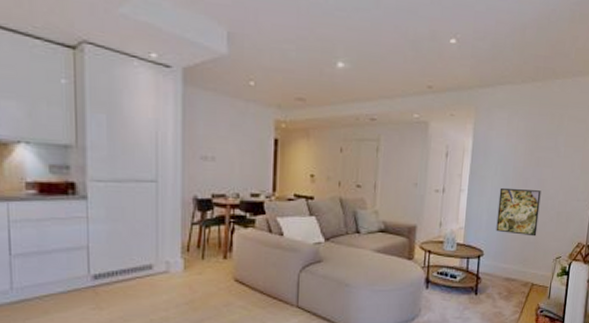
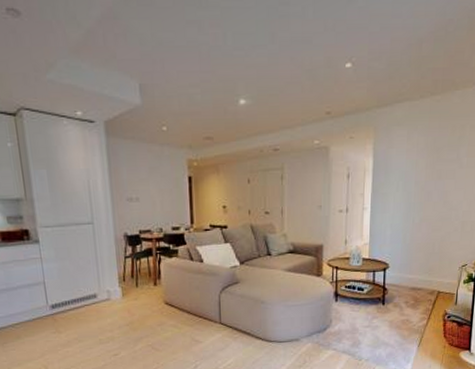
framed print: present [496,187,541,237] -> none [400,202,444,247]

